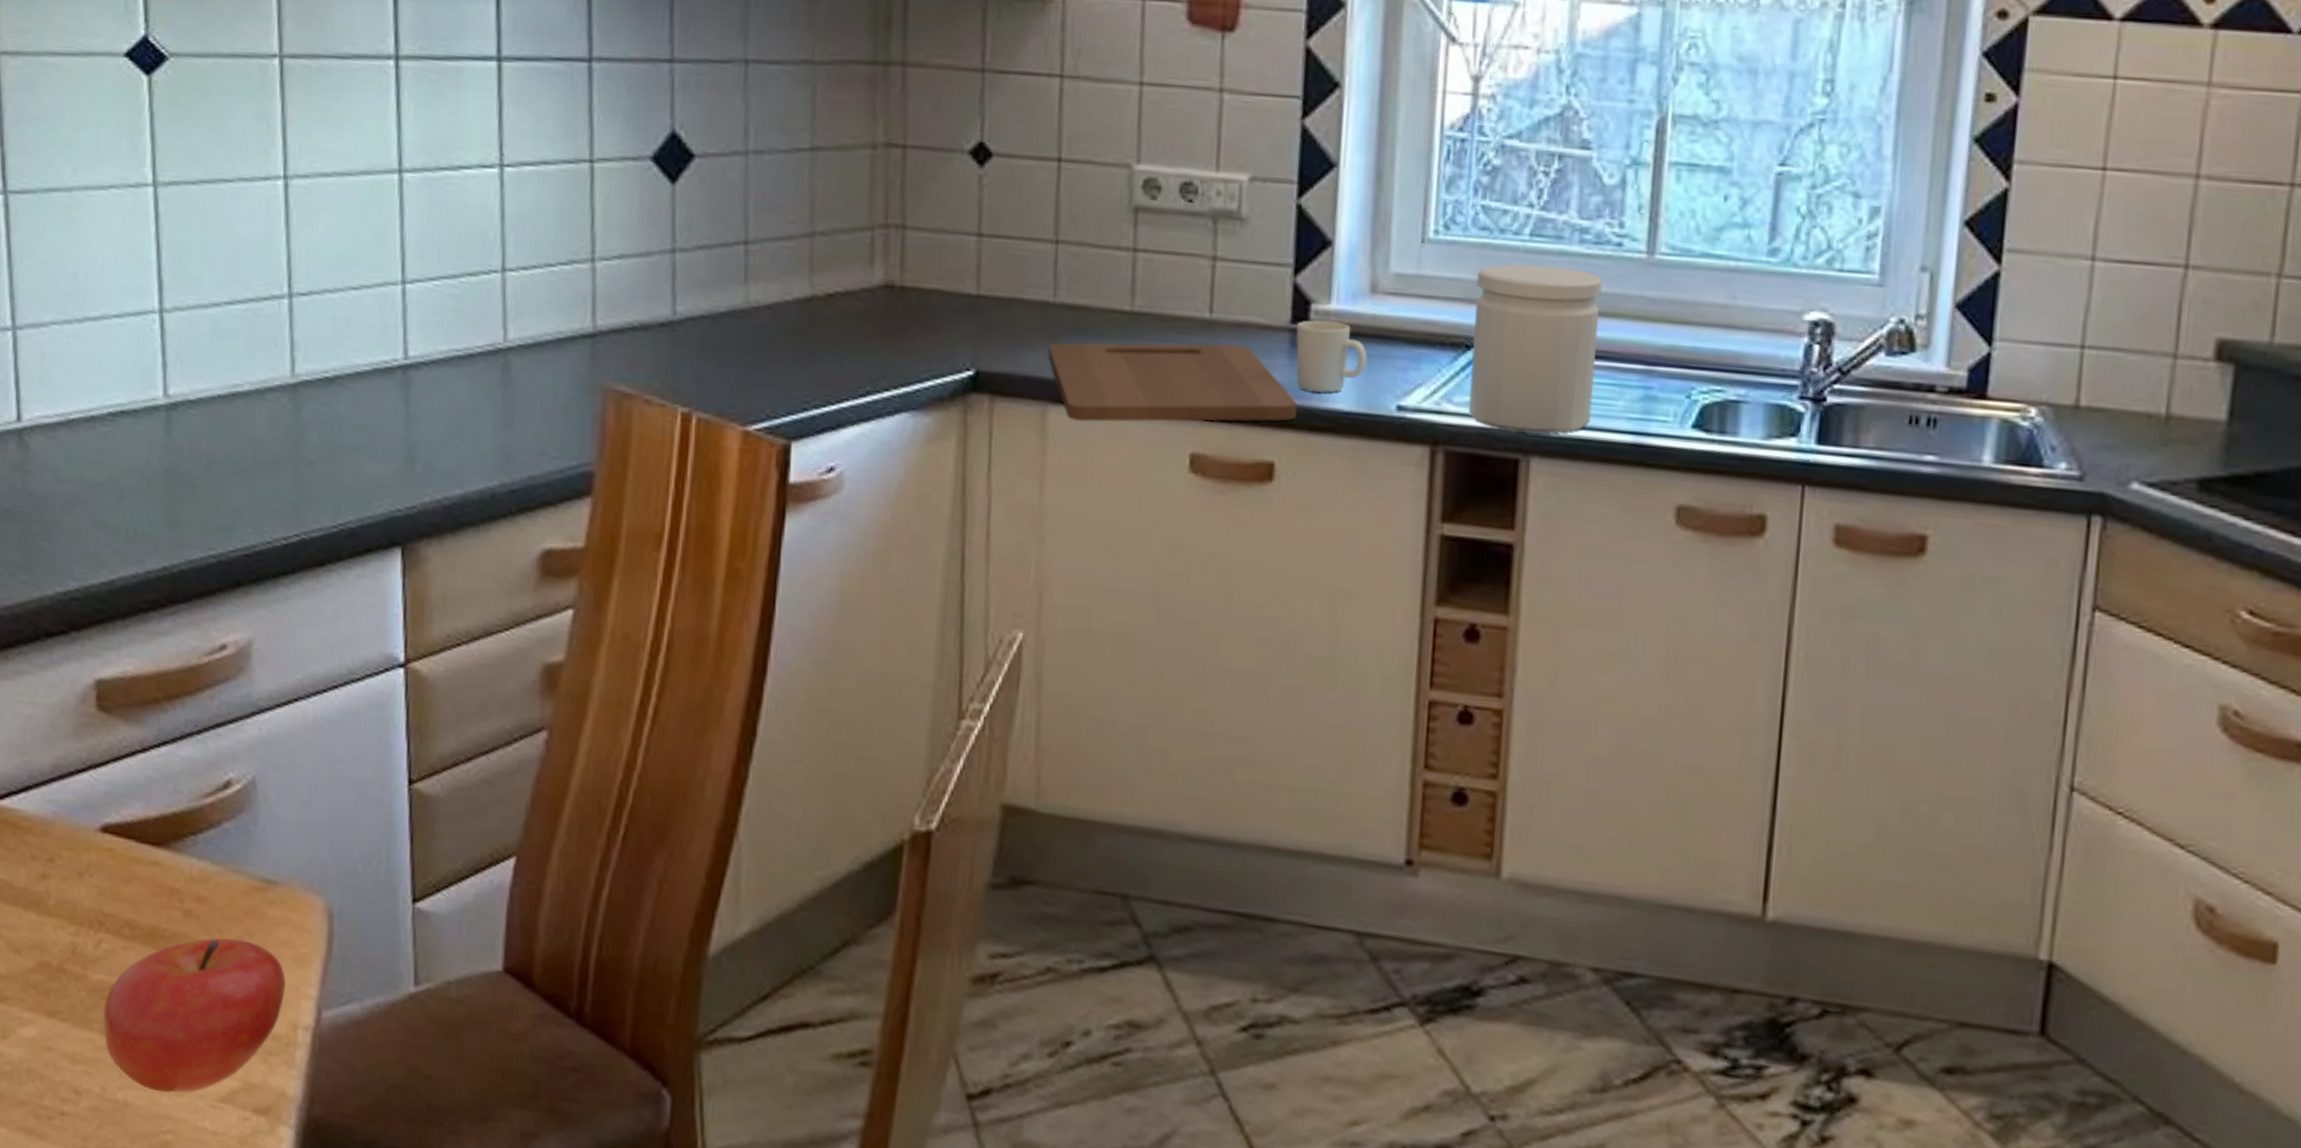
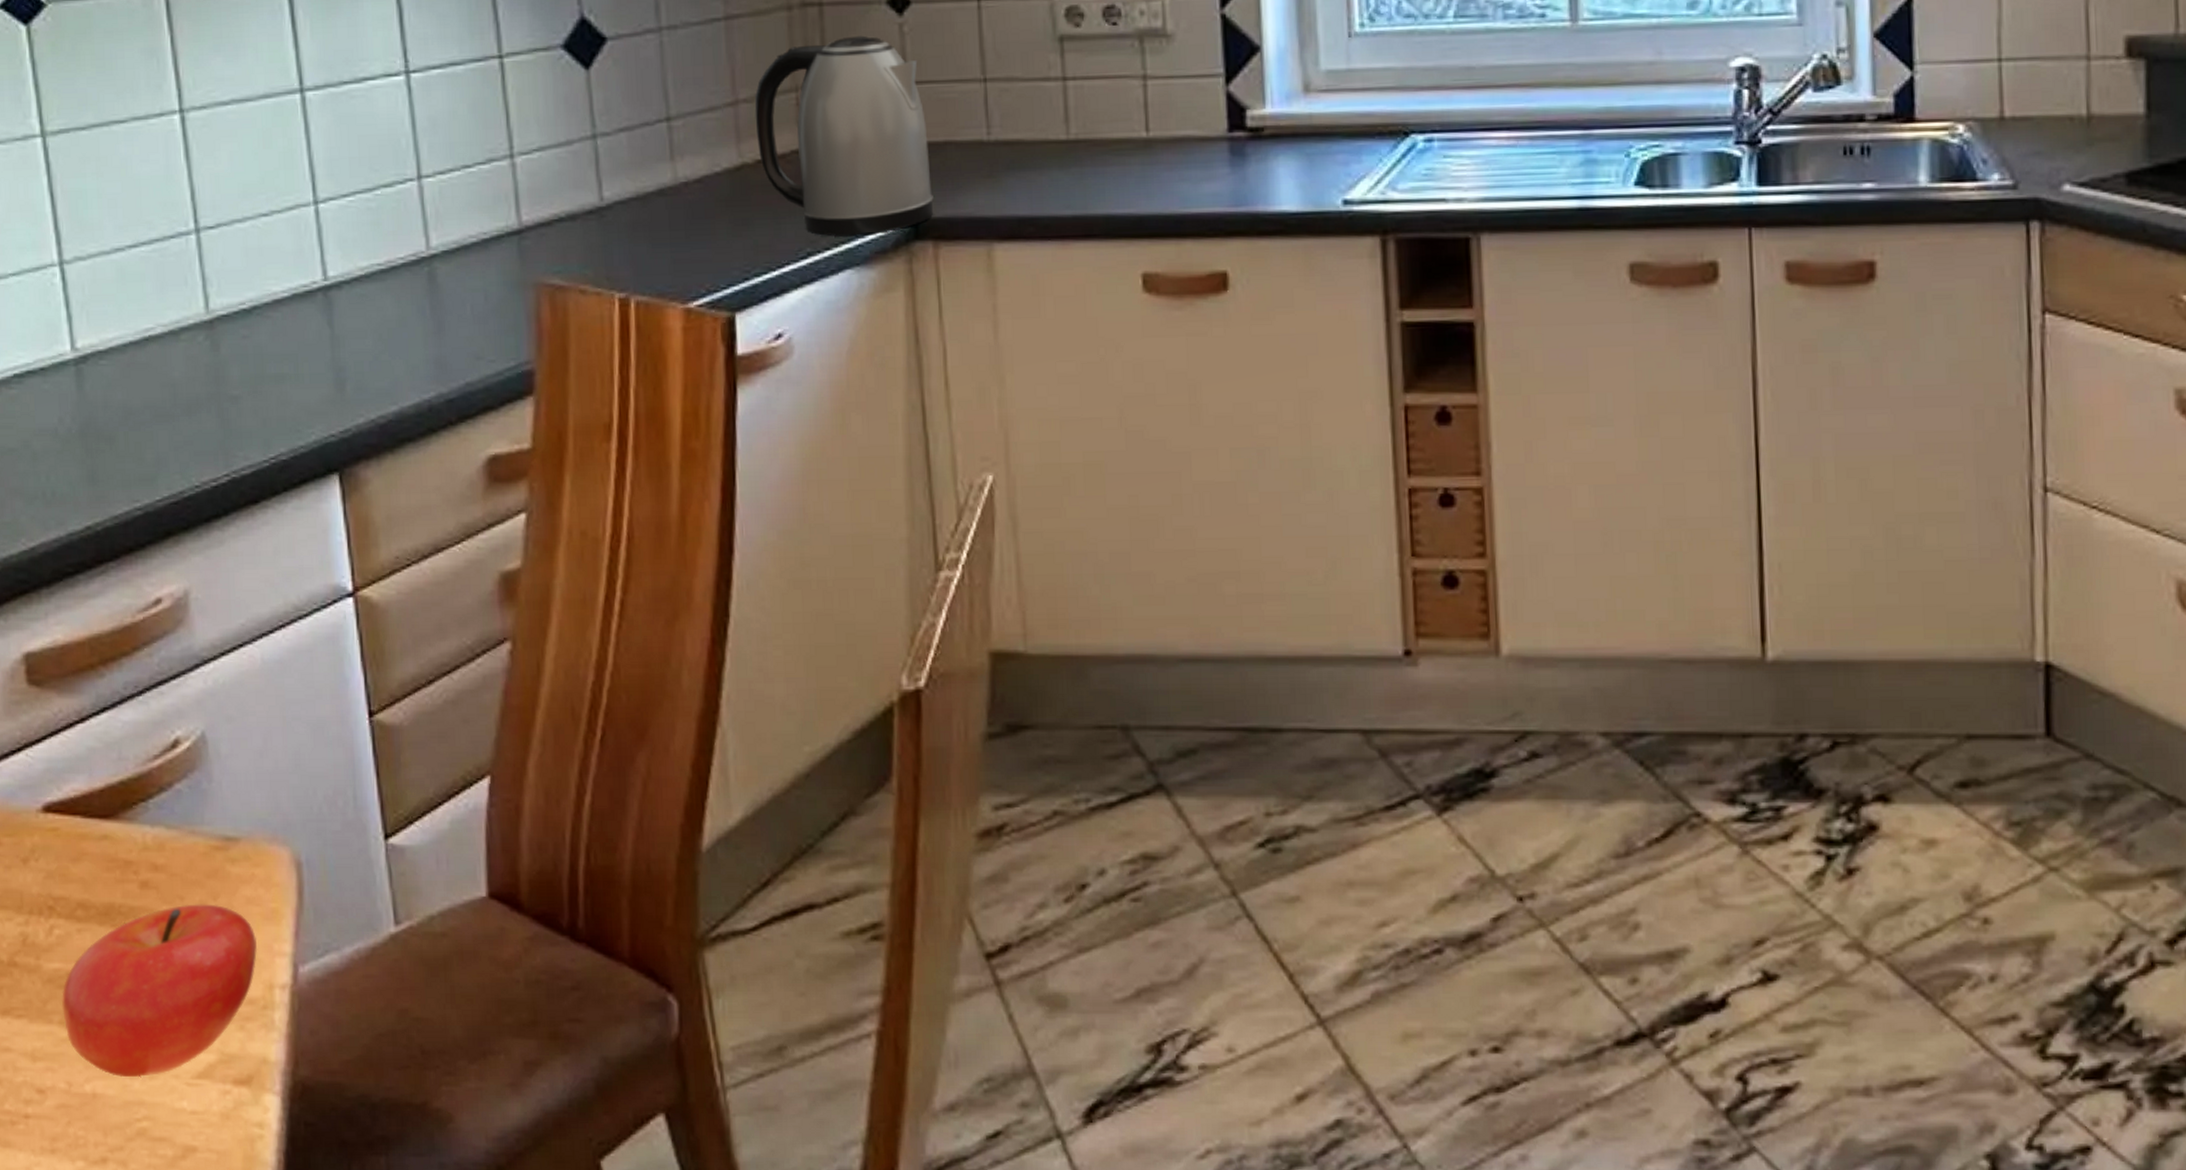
kettle: none [829,182,995,380] -> present [754,35,933,236]
cutting board: present [1048,342,1297,422] -> none [988,159,1244,255]
mug: present [1296,320,1367,393] -> none [1234,124,1308,197]
jar: present [1468,264,1602,434] -> none [1407,44,1535,211]

